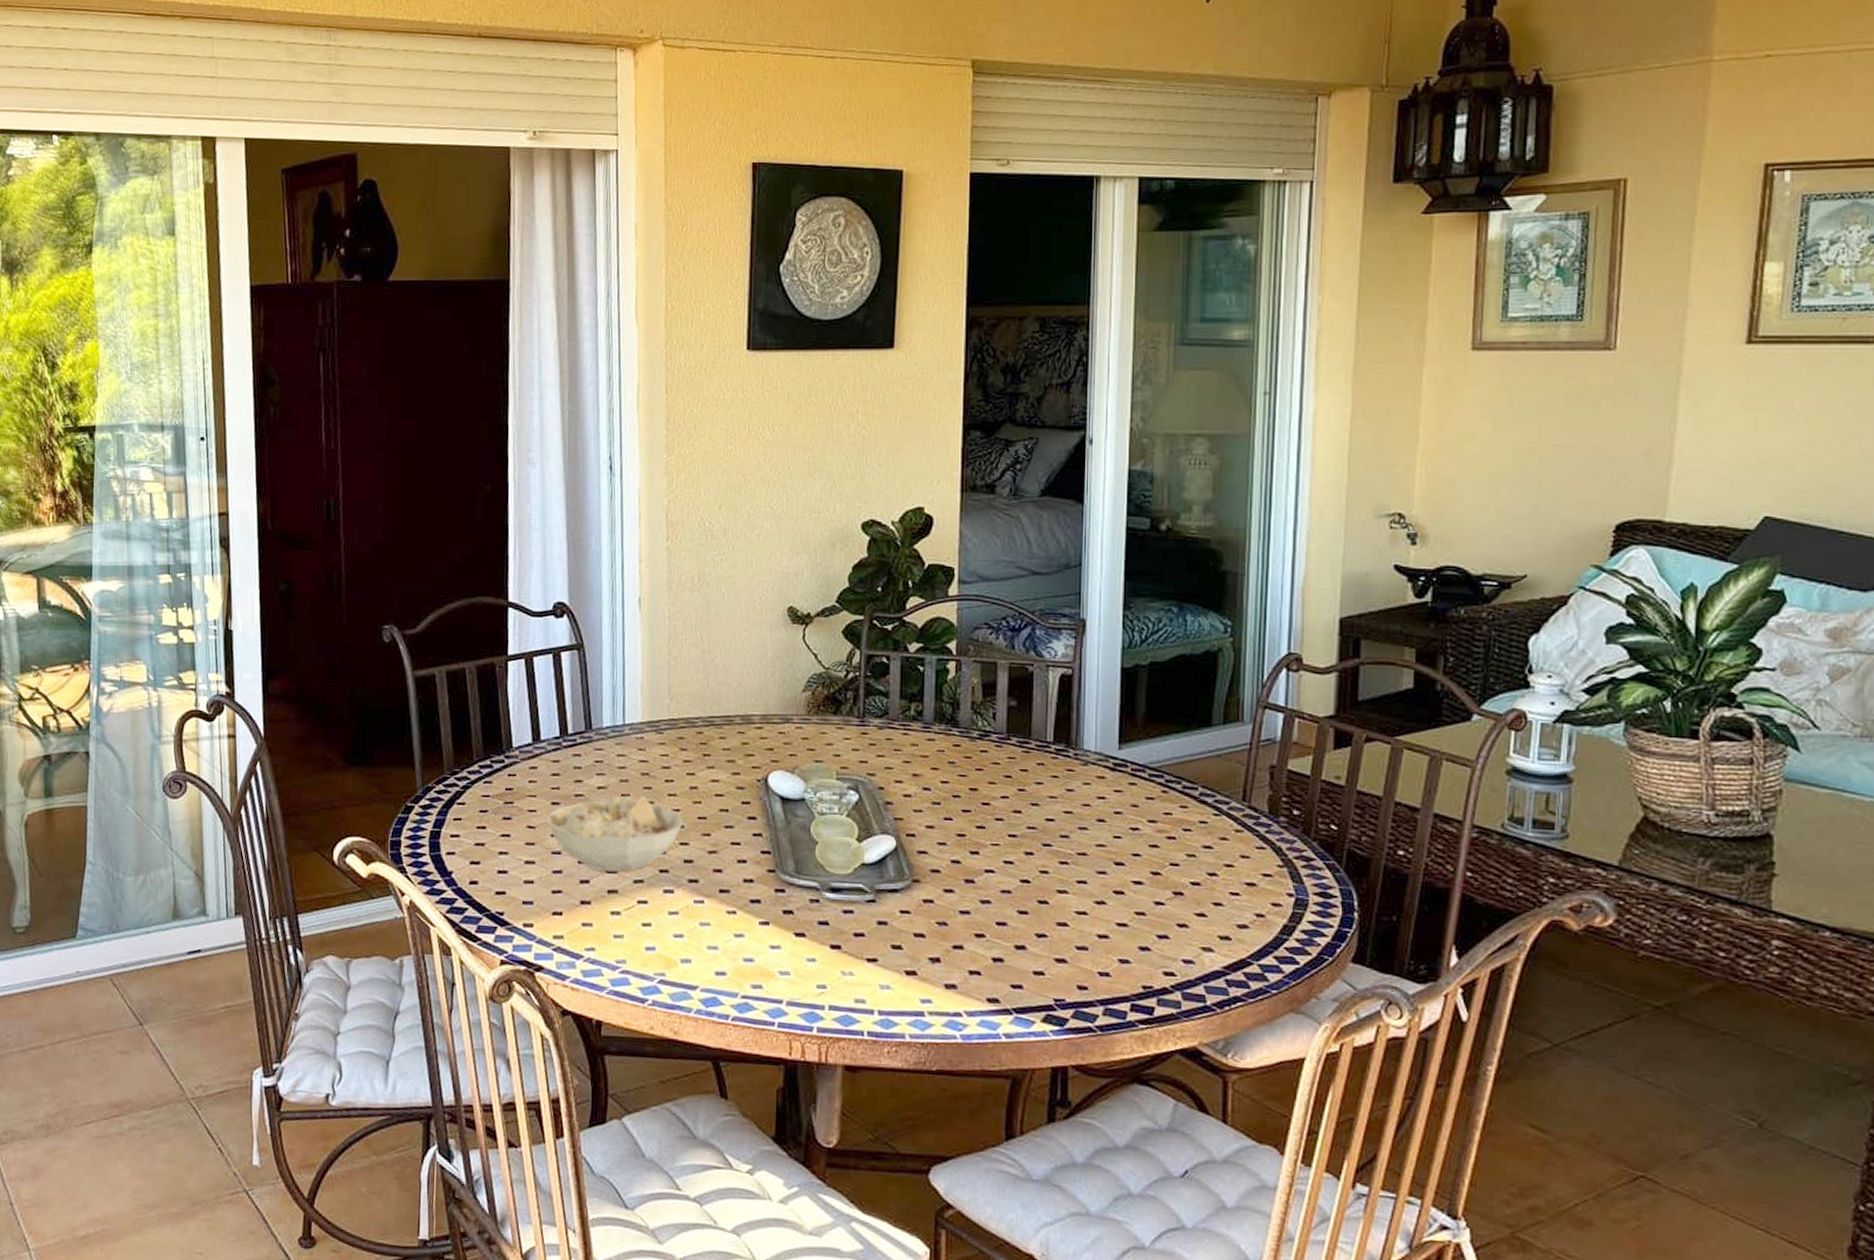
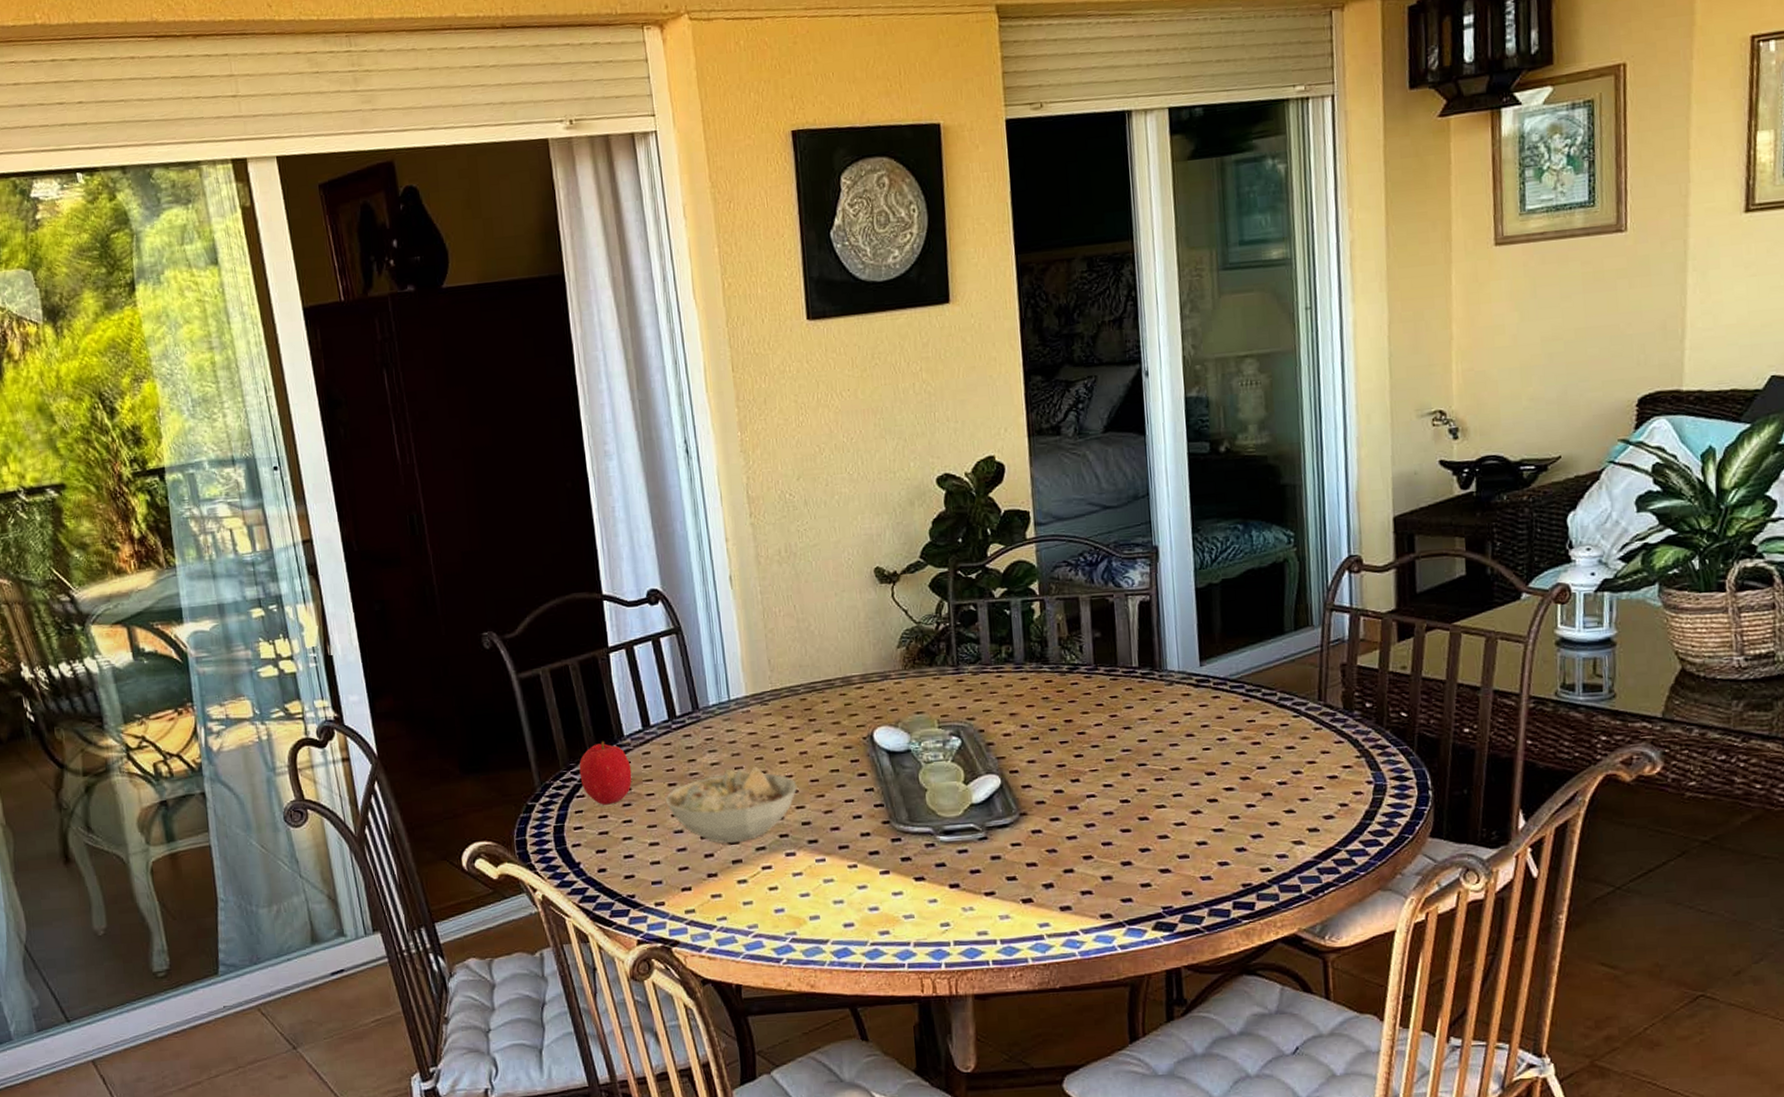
fruit: none [463,749,516,816] -> present [579,741,632,805]

